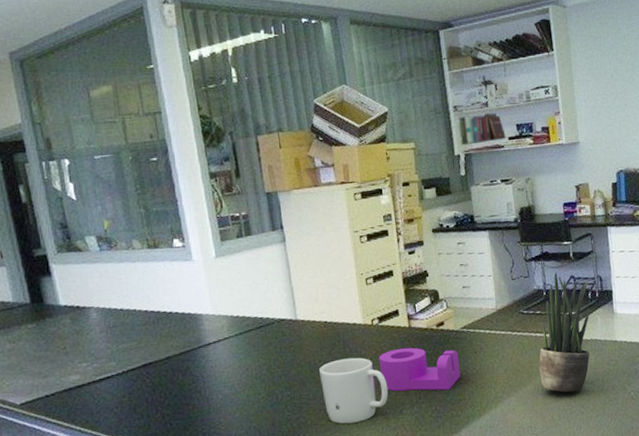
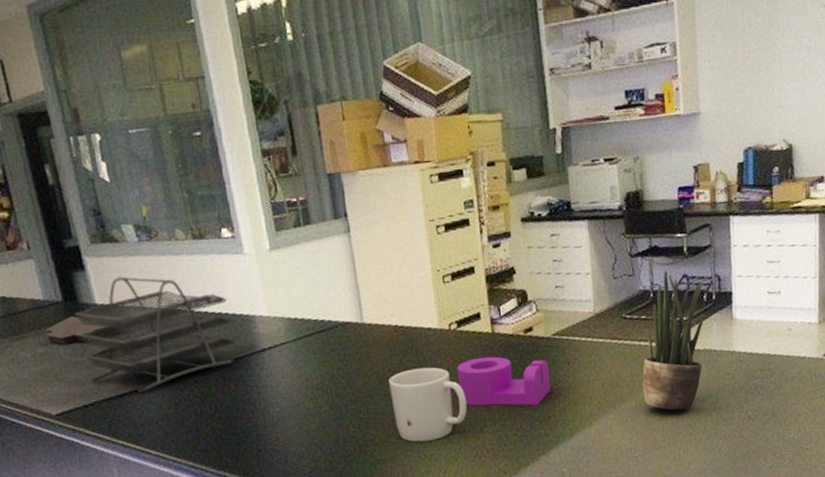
papers: none [13,316,82,342] -> present [45,316,122,345]
file organizer: none [40,281,184,384] -> present [74,276,235,394]
books: present [457,113,506,146] -> none [553,76,612,117]

